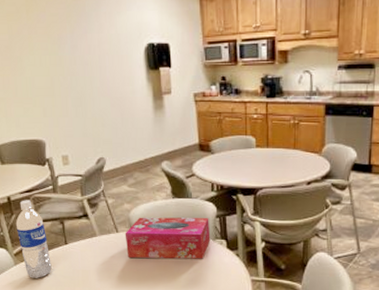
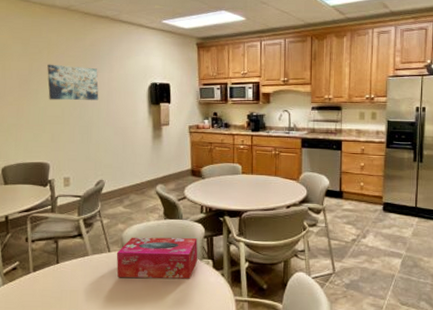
water bottle: present [15,200,52,278] -> none [9,219,41,299]
wall art: none [28,25,90,69] -> present [47,64,99,101]

